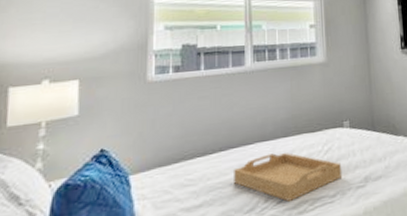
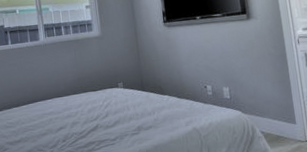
serving tray: present [234,153,343,202] -> none [39,106,120,142]

